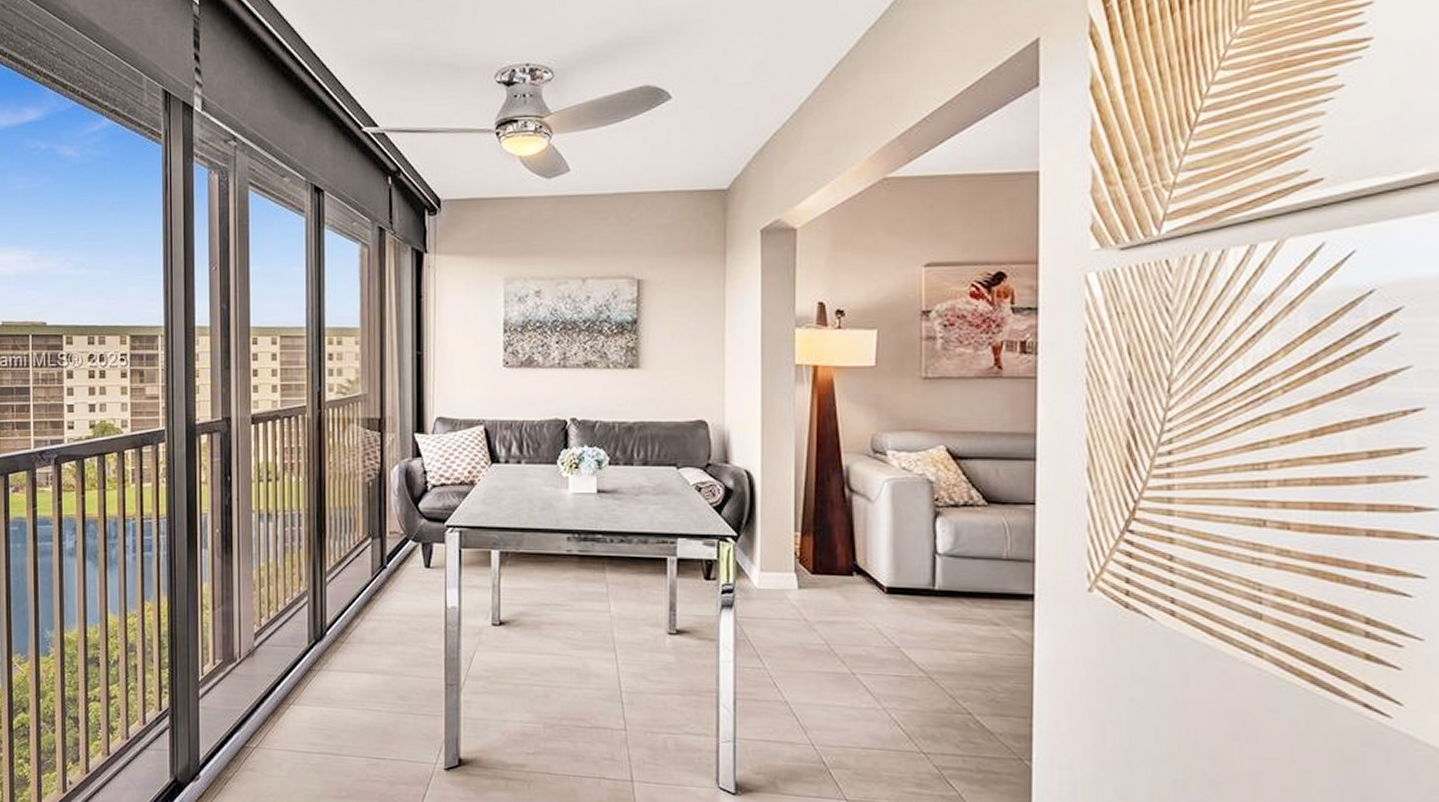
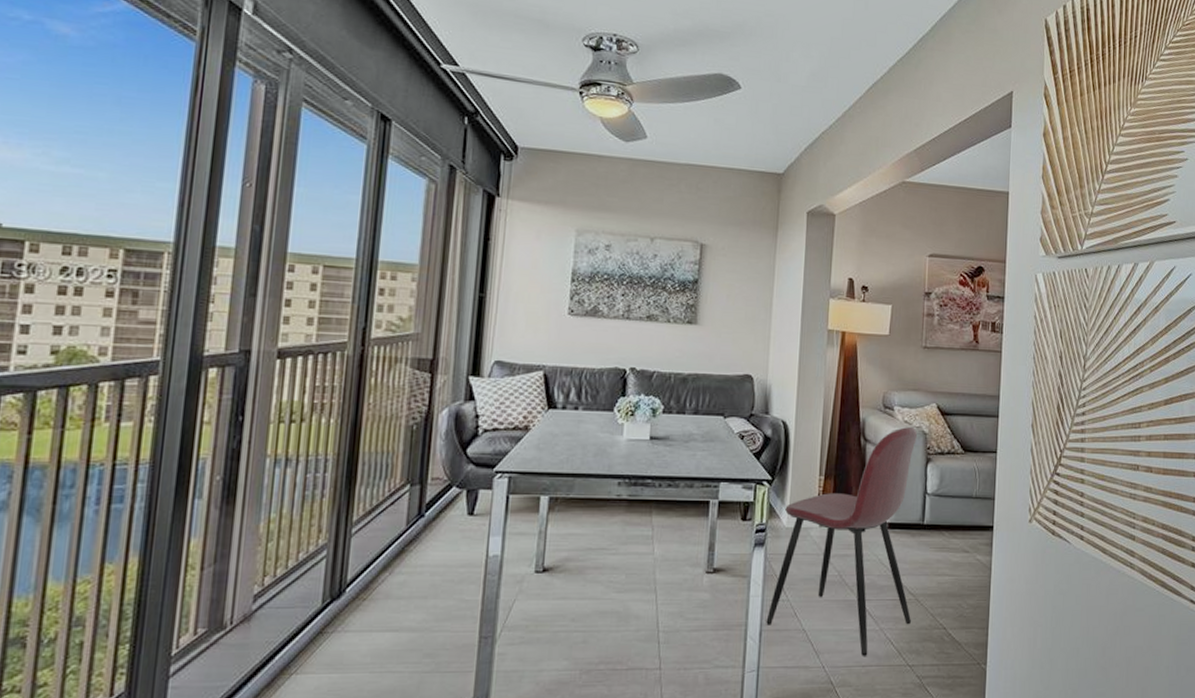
dining chair: none [740,475,923,737] -> present [766,427,917,656]

